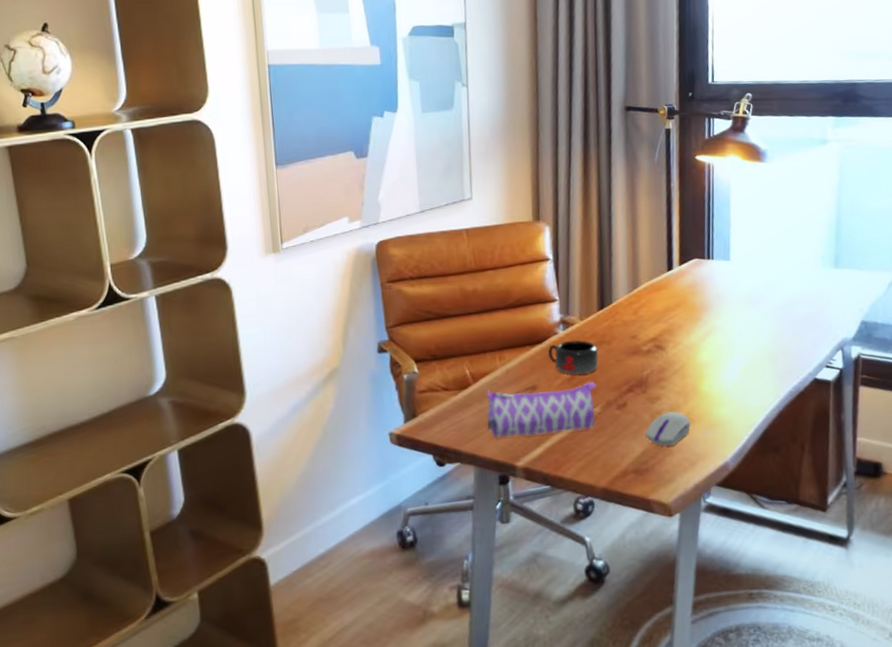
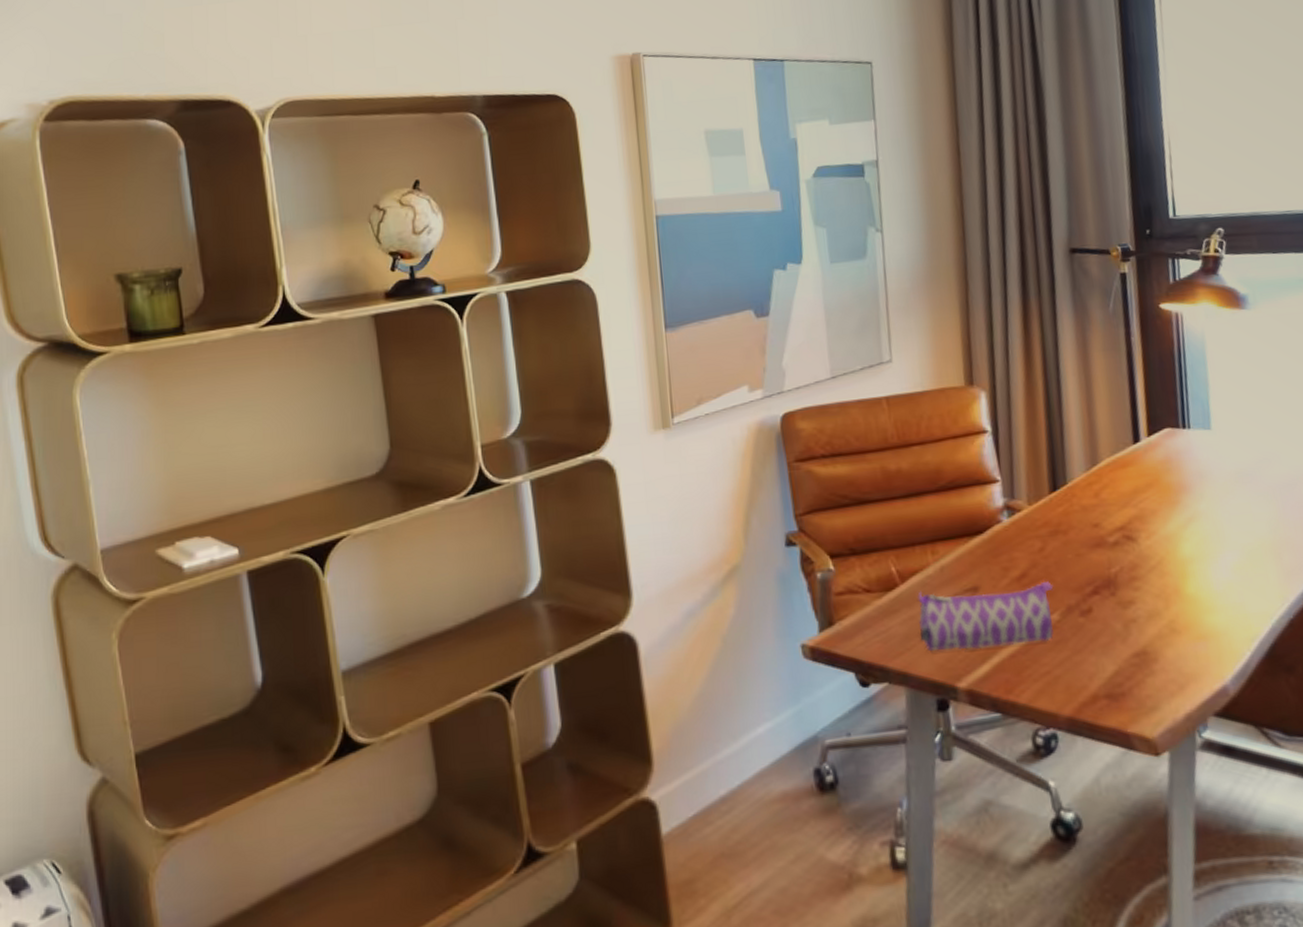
mug: present [547,340,599,375] -> none [990,529,1054,573]
computer mouse: present [645,411,691,446] -> none [1118,619,1176,664]

